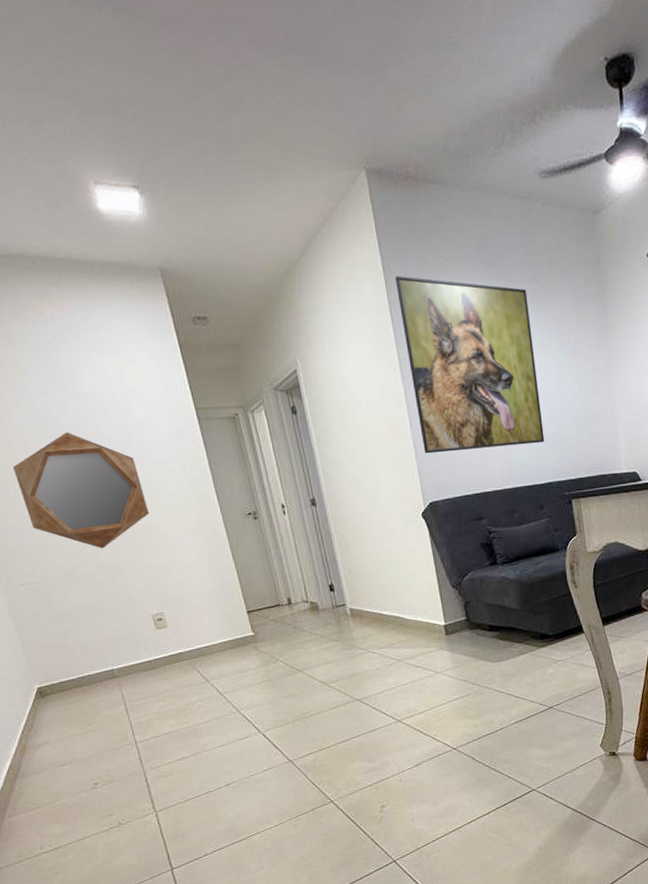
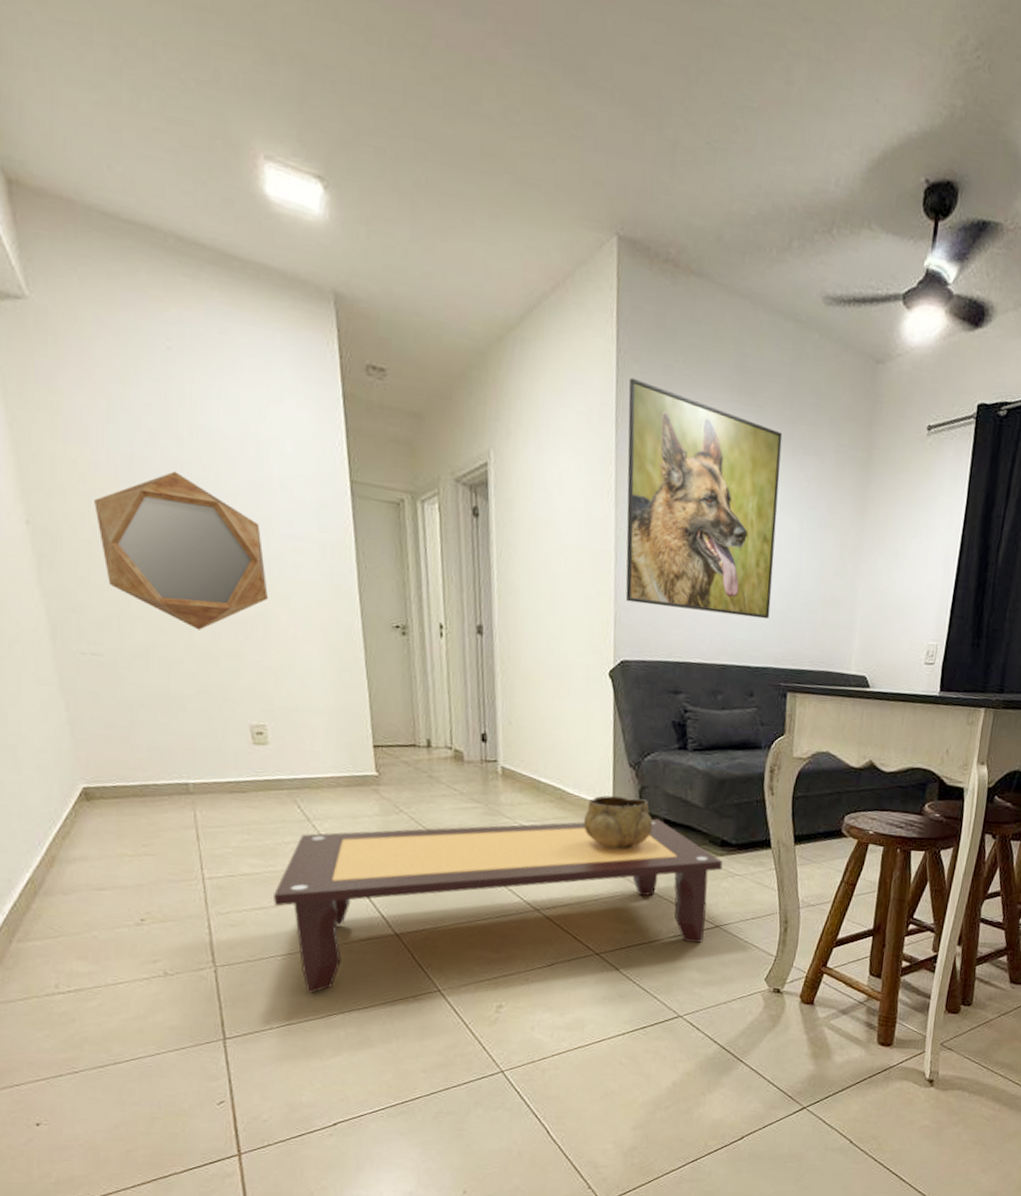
coffee table: none [190,626,545,821] -> present [274,818,723,993]
decorative bowl: none [423,612,482,659] -> present [583,795,654,850]

